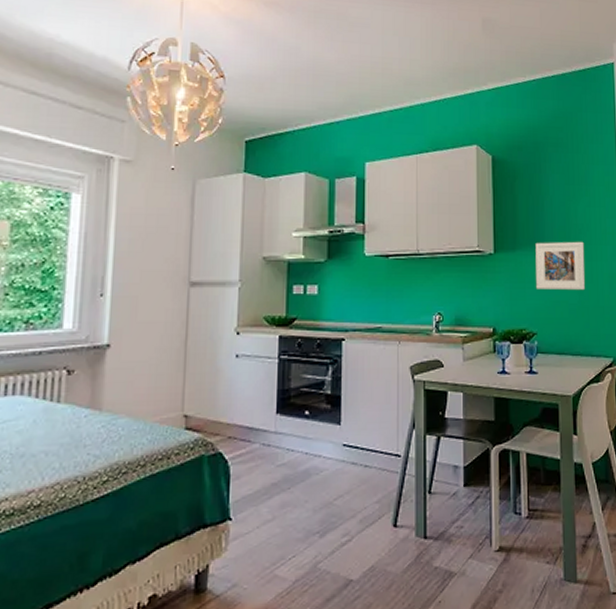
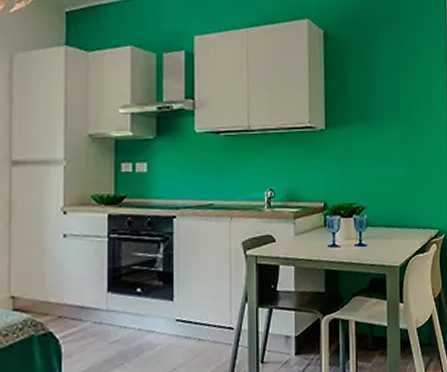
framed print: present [535,241,585,291] -> none [366,116,414,165]

